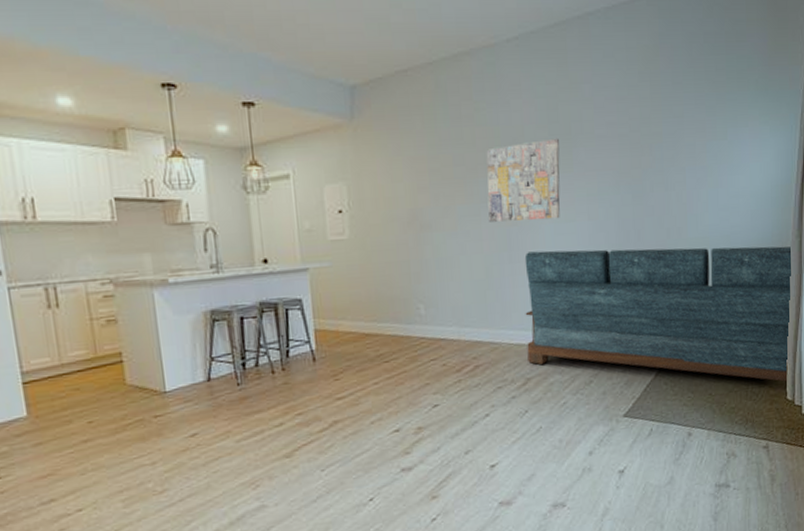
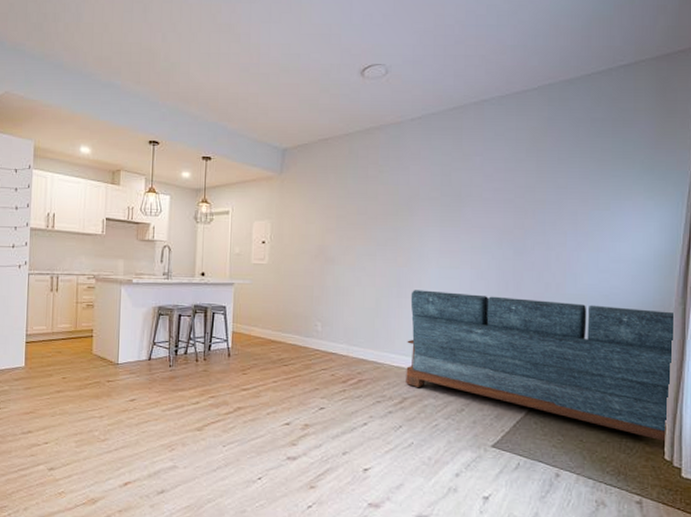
wall art: present [486,138,560,222] -> none [383,198,450,265]

